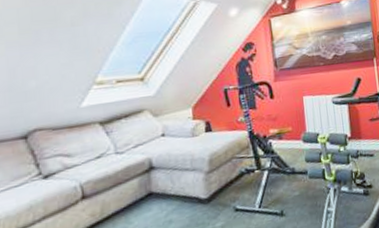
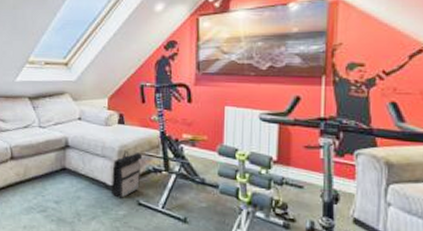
backpack: none [204,157,235,210] -> present [112,151,143,198]

